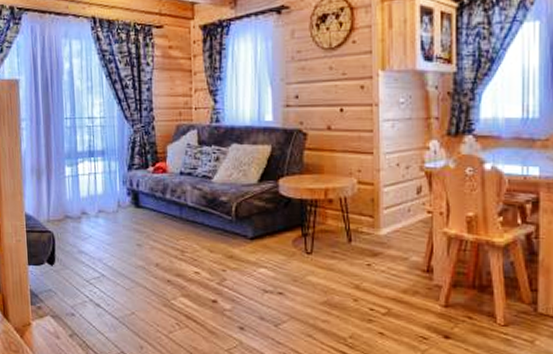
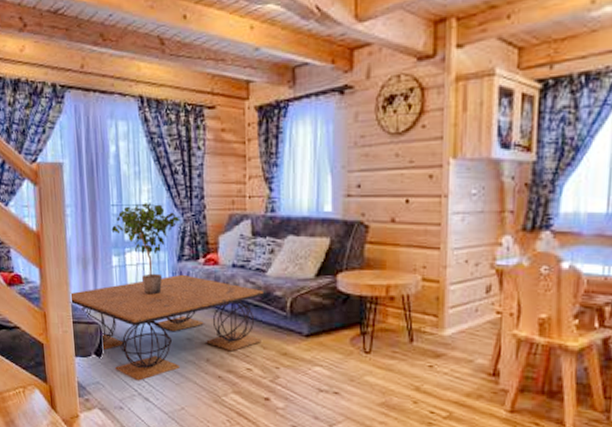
coffee table: none [23,182,210,287] -> present [70,274,263,381]
potted plant: none [64,115,130,203] -> present [111,203,179,295]

